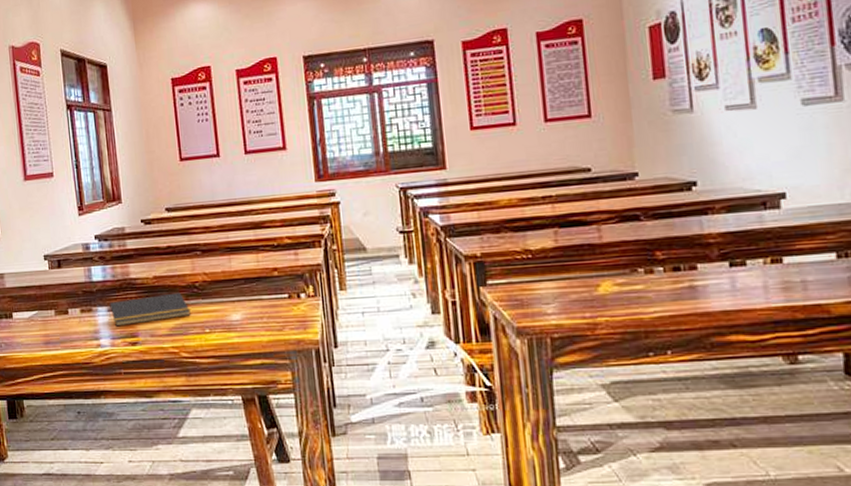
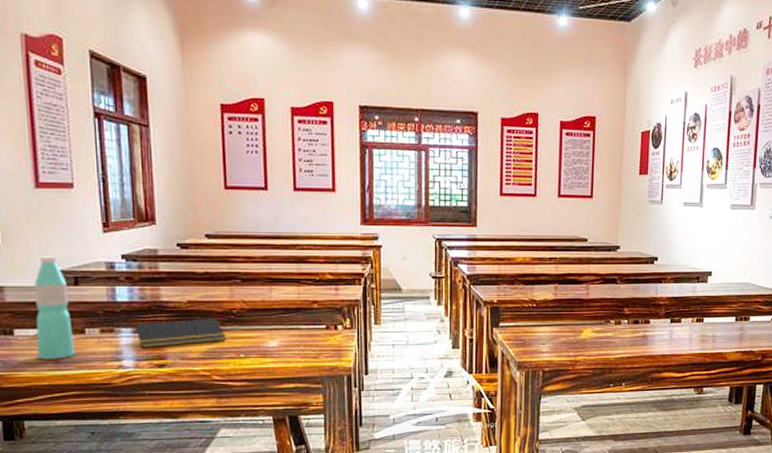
water bottle: none [26,241,62,341] -> present [34,255,76,360]

